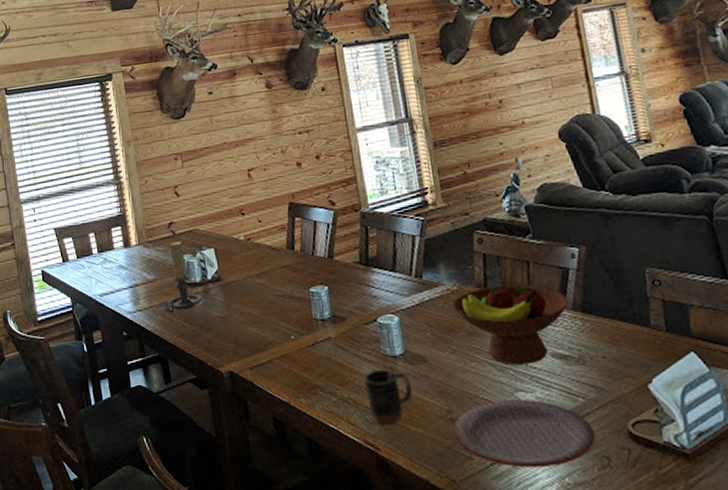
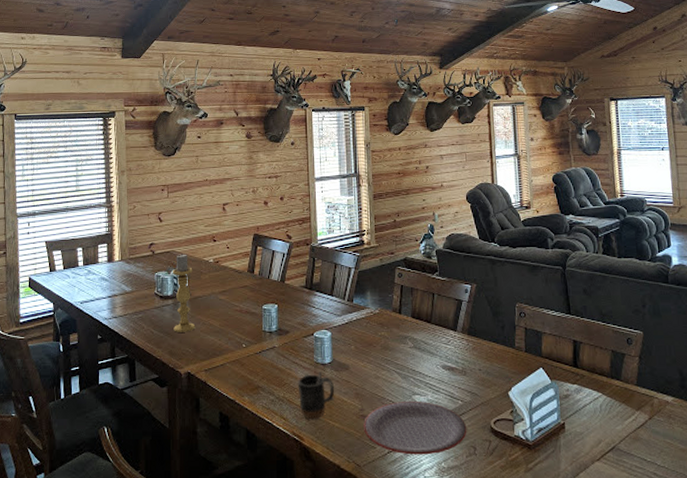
candle holder: present [165,241,203,313] -> none [138,260,171,320]
candle holder: none [198,232,233,325] -> present [172,254,196,332]
fruit bowl: present [451,284,569,365] -> none [373,311,460,374]

